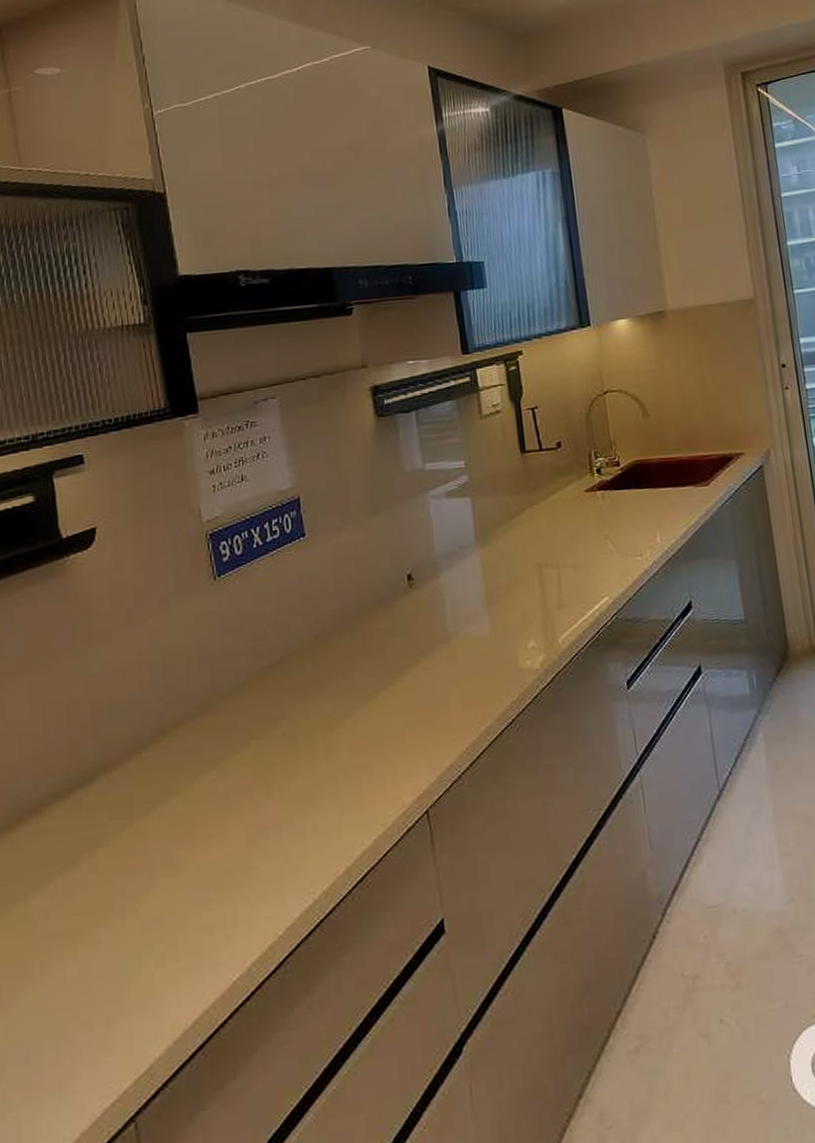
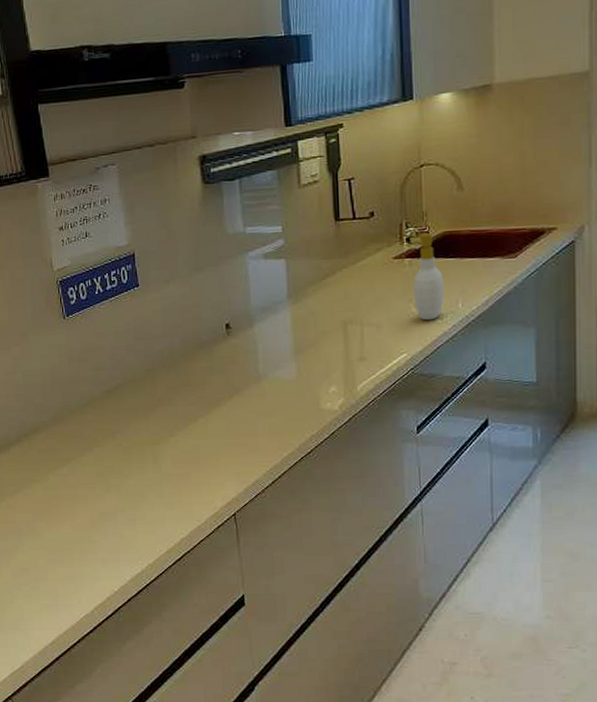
soap bottle: none [600,462,641,558] -> present [410,232,445,321]

